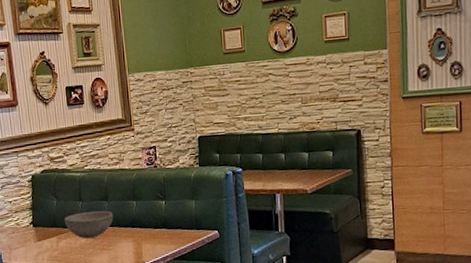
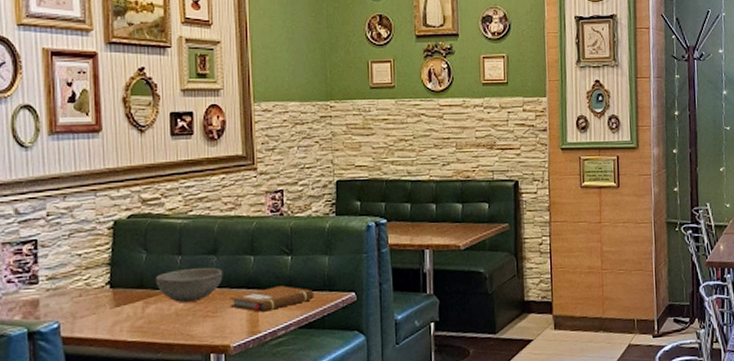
notebook: none [119,225,185,246] -> present [230,286,314,312]

